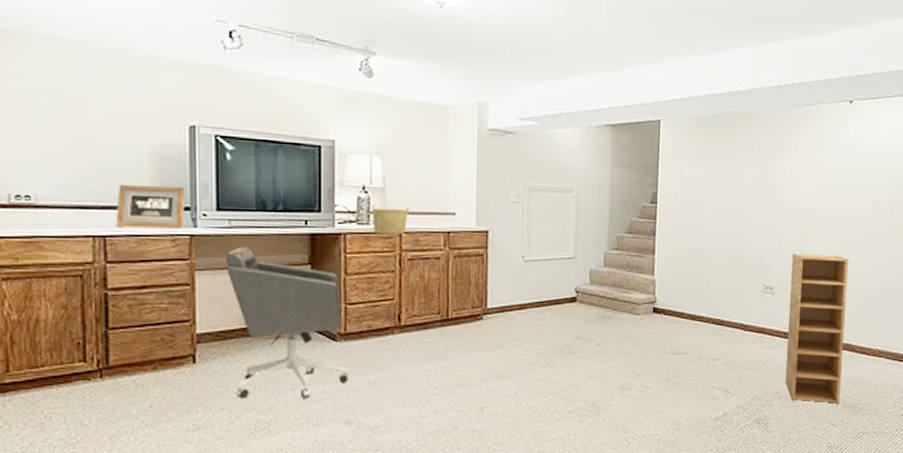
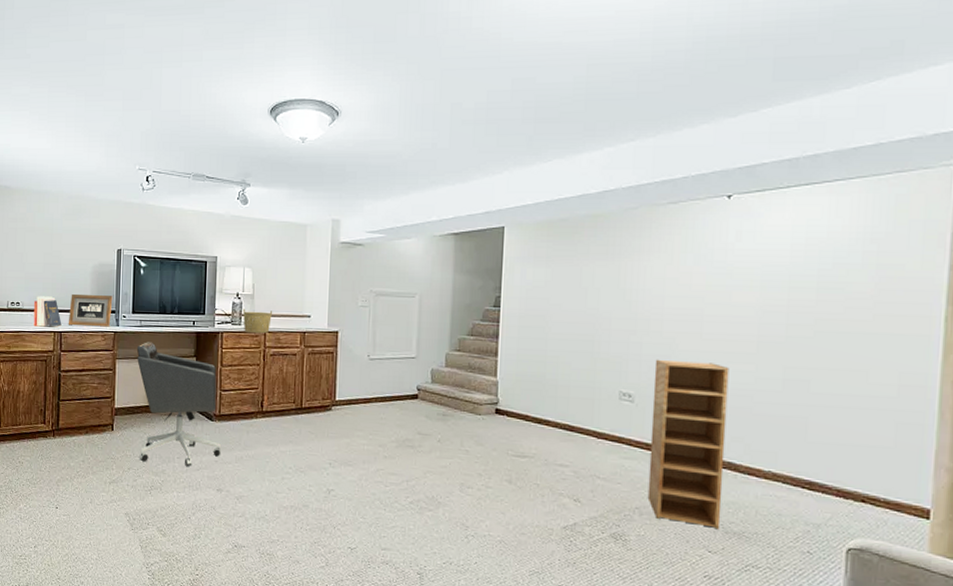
books: none [56,186,106,230] -> present [33,296,62,327]

